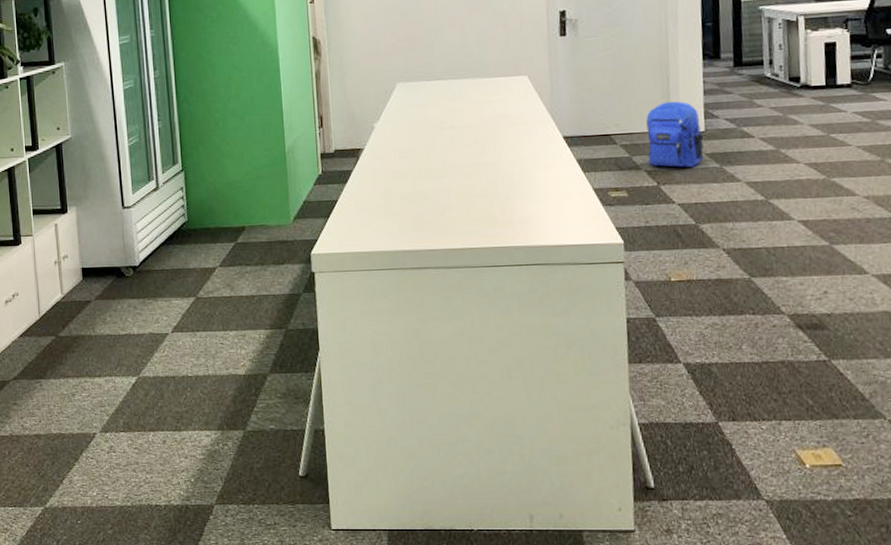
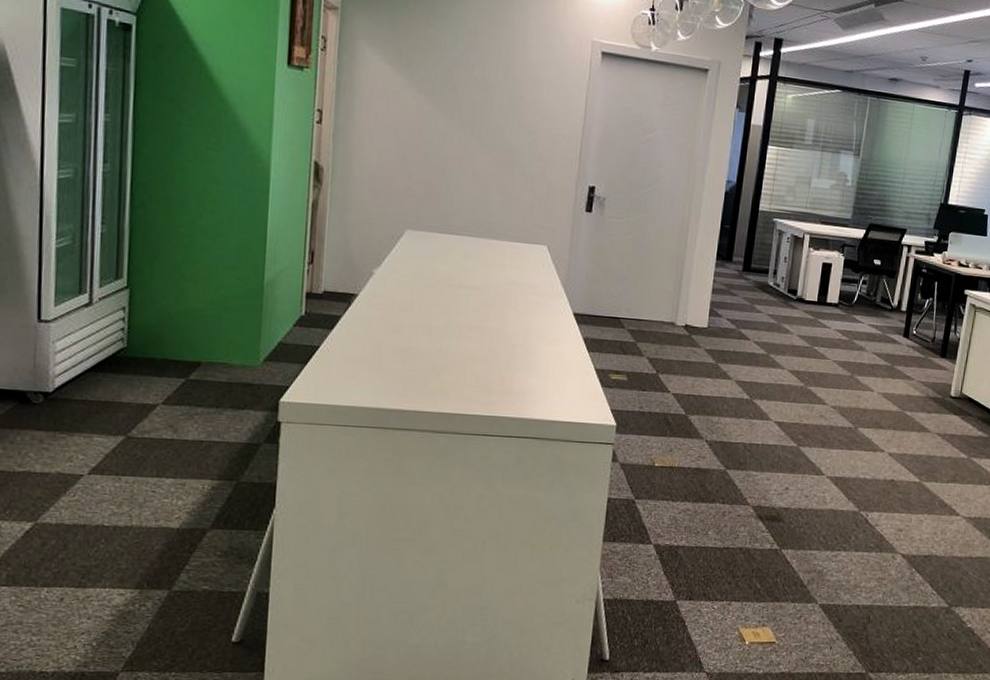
backpack: present [646,101,704,168] -> none [652,294,706,361]

